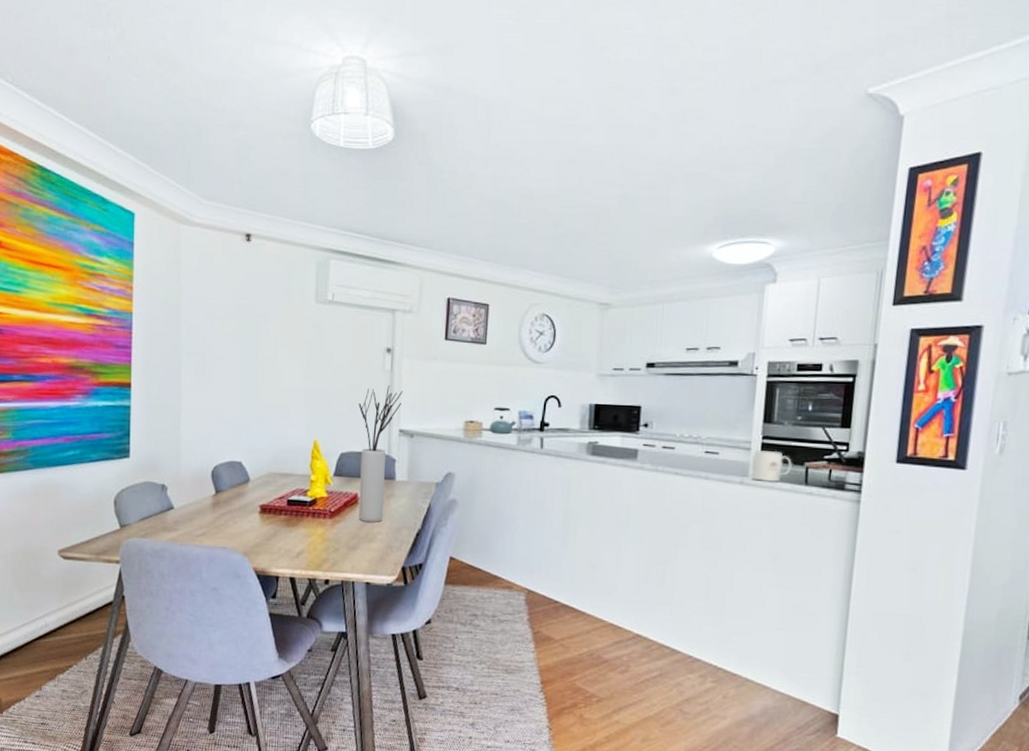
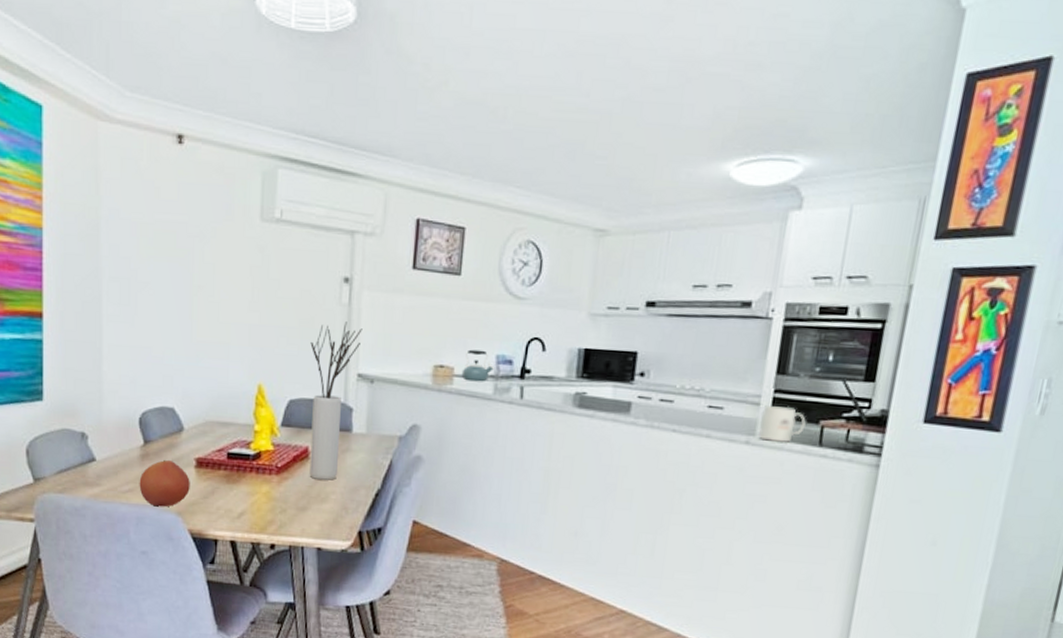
fruit: none [211,506,255,549] -> present [139,459,190,507]

